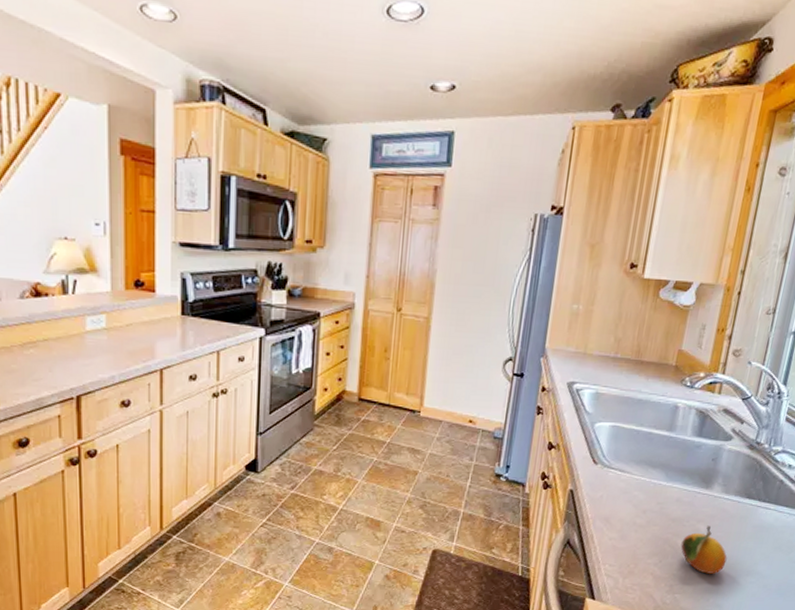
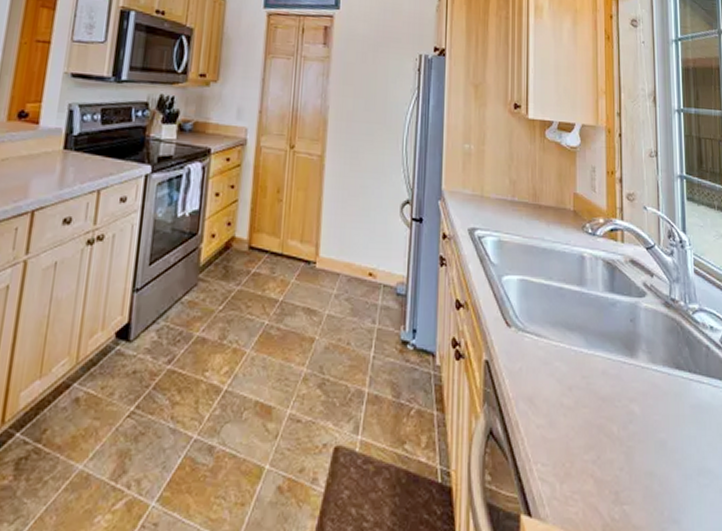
fruit: present [680,525,727,575] -> none [617,406,672,476]

